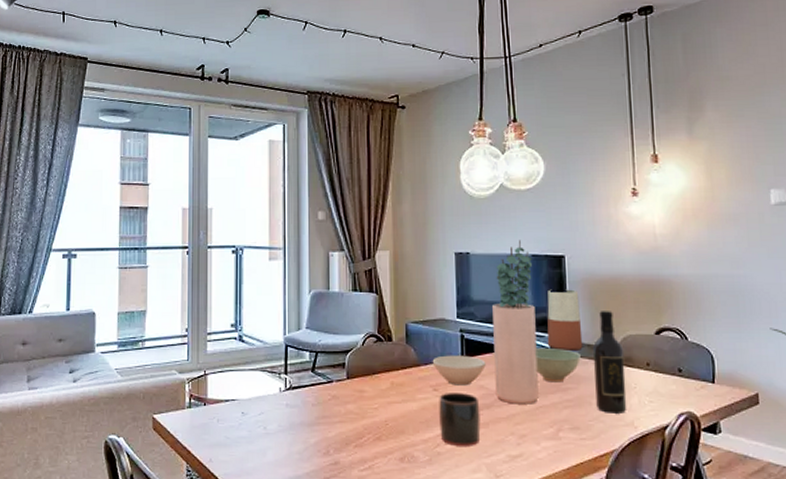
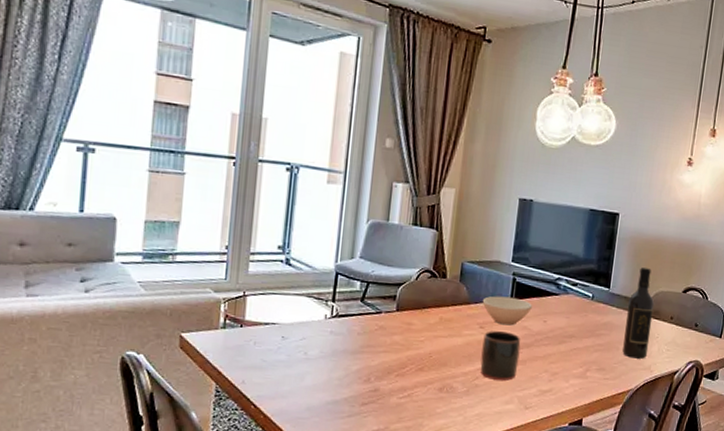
vase: present [492,239,539,404] -> none [537,193,591,346]
bowl: present [535,349,581,383] -> none [576,296,617,329]
vase: present [547,289,583,350] -> none [590,243,626,301]

